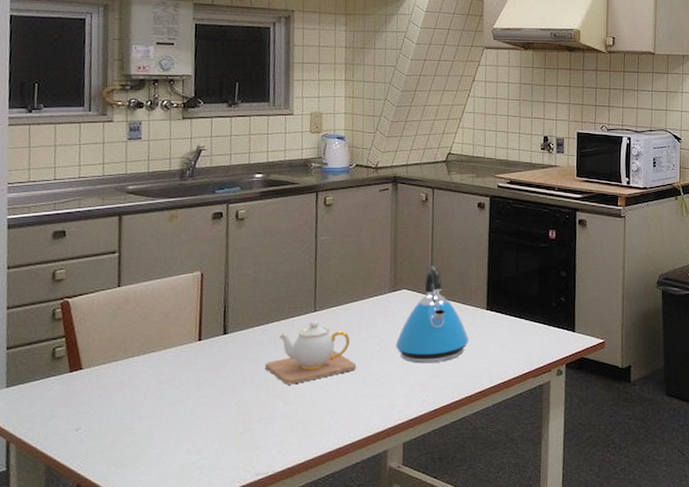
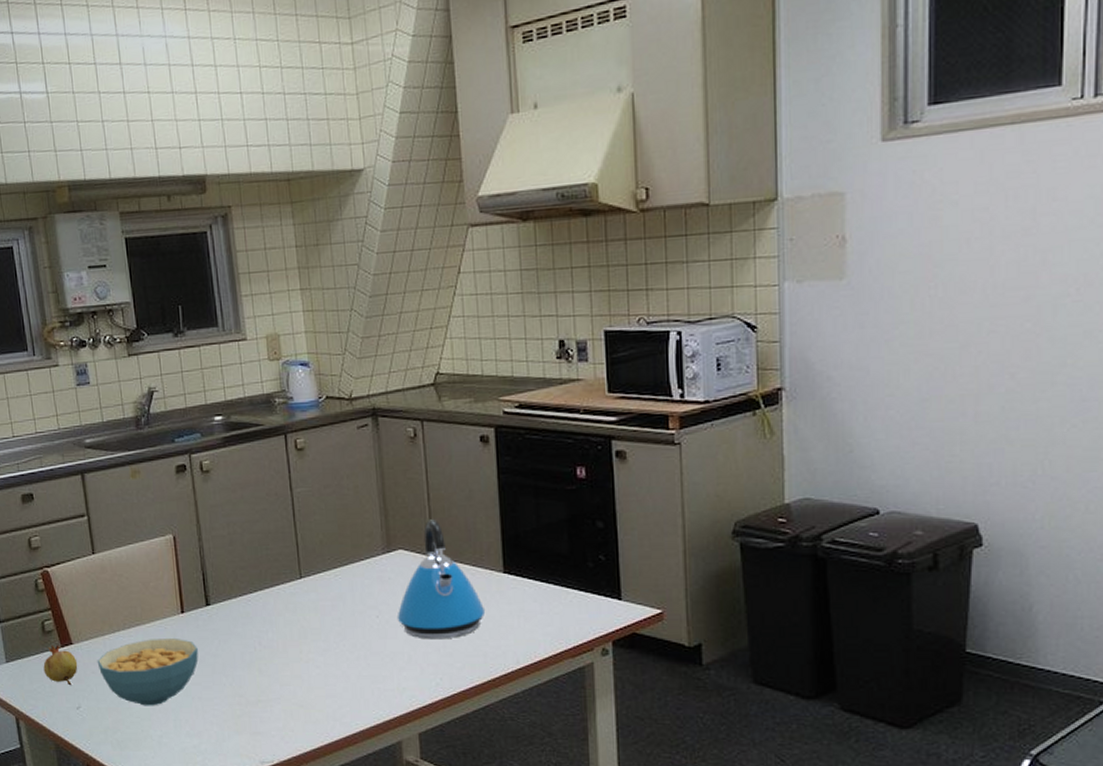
fruit: none [46,370,85,409] -> present [43,644,78,686]
cereal bowl: none [105,362,210,426] -> present [97,637,199,706]
teapot: present [264,320,357,385] -> none [254,588,355,663]

